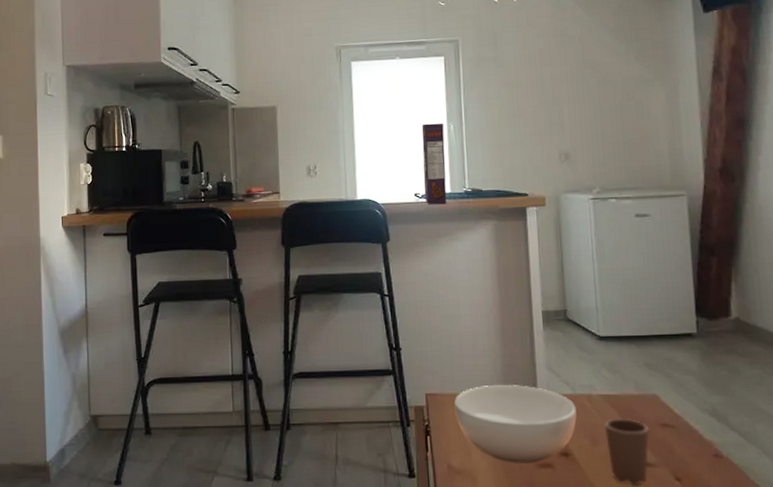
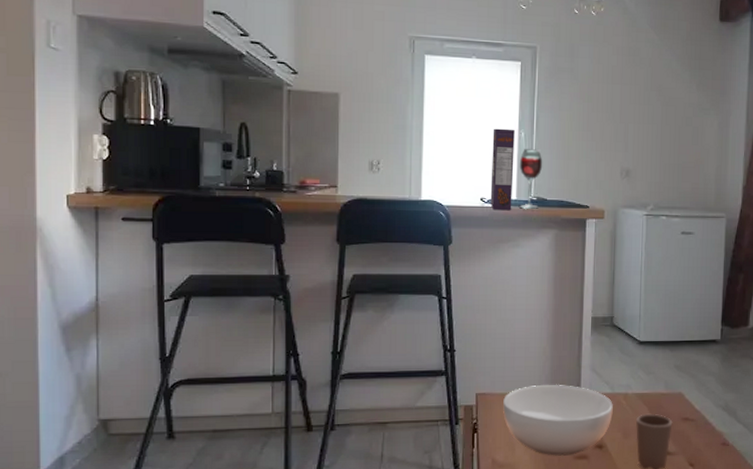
wineglass: none [450,140,475,201] -> present [519,149,543,209]

